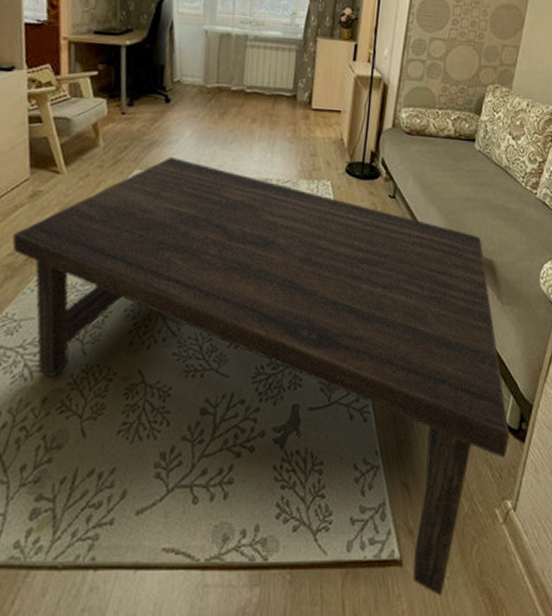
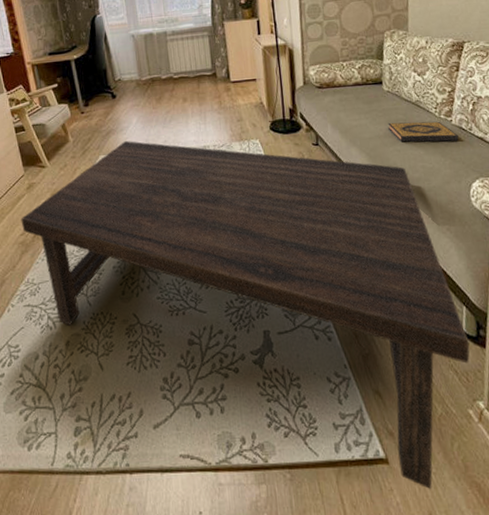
hardback book: none [471,185,540,217] -> present [387,121,459,142]

